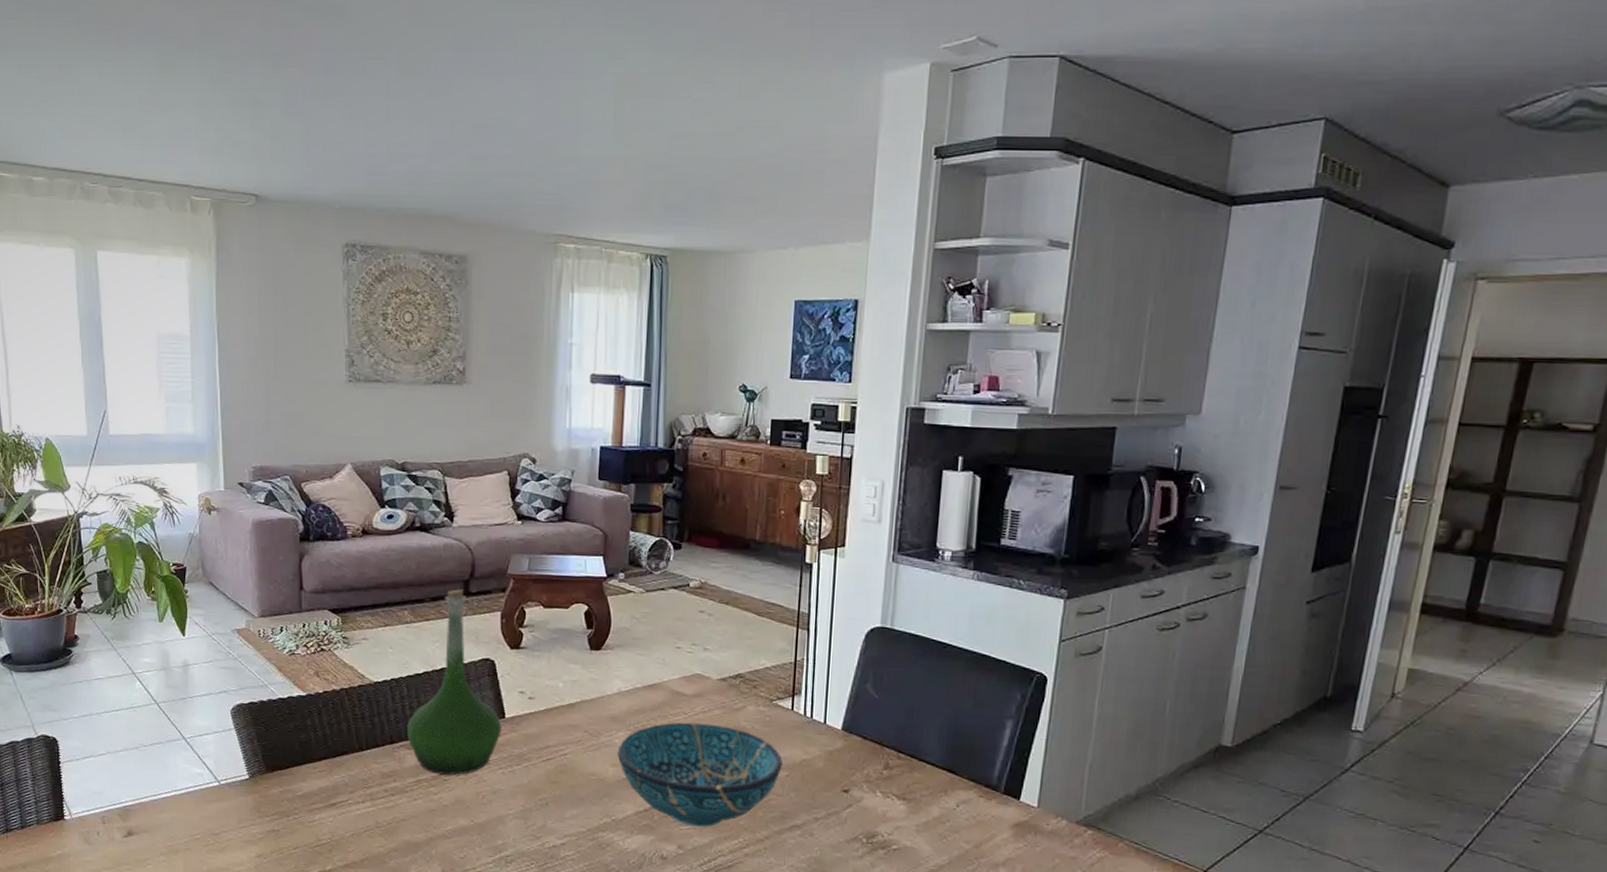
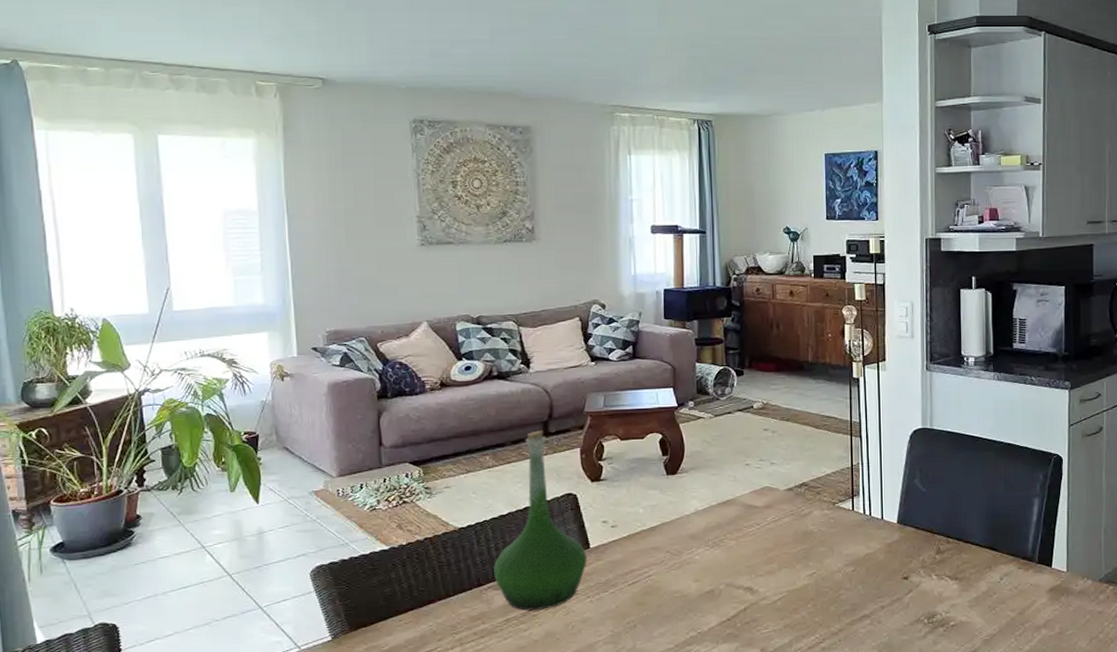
decorative bowl: present [617,722,784,828] -> none [698,531,849,630]

